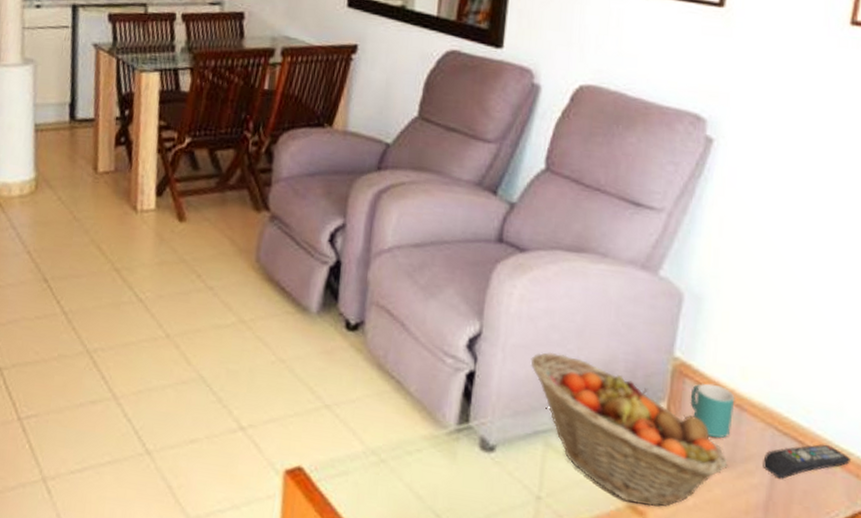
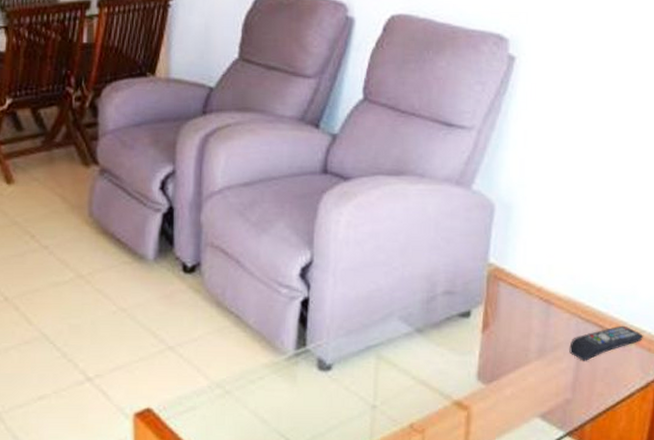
fruit basket: present [530,351,728,507] -> none [360,271,540,401]
mug: present [690,383,735,439] -> none [504,284,544,332]

